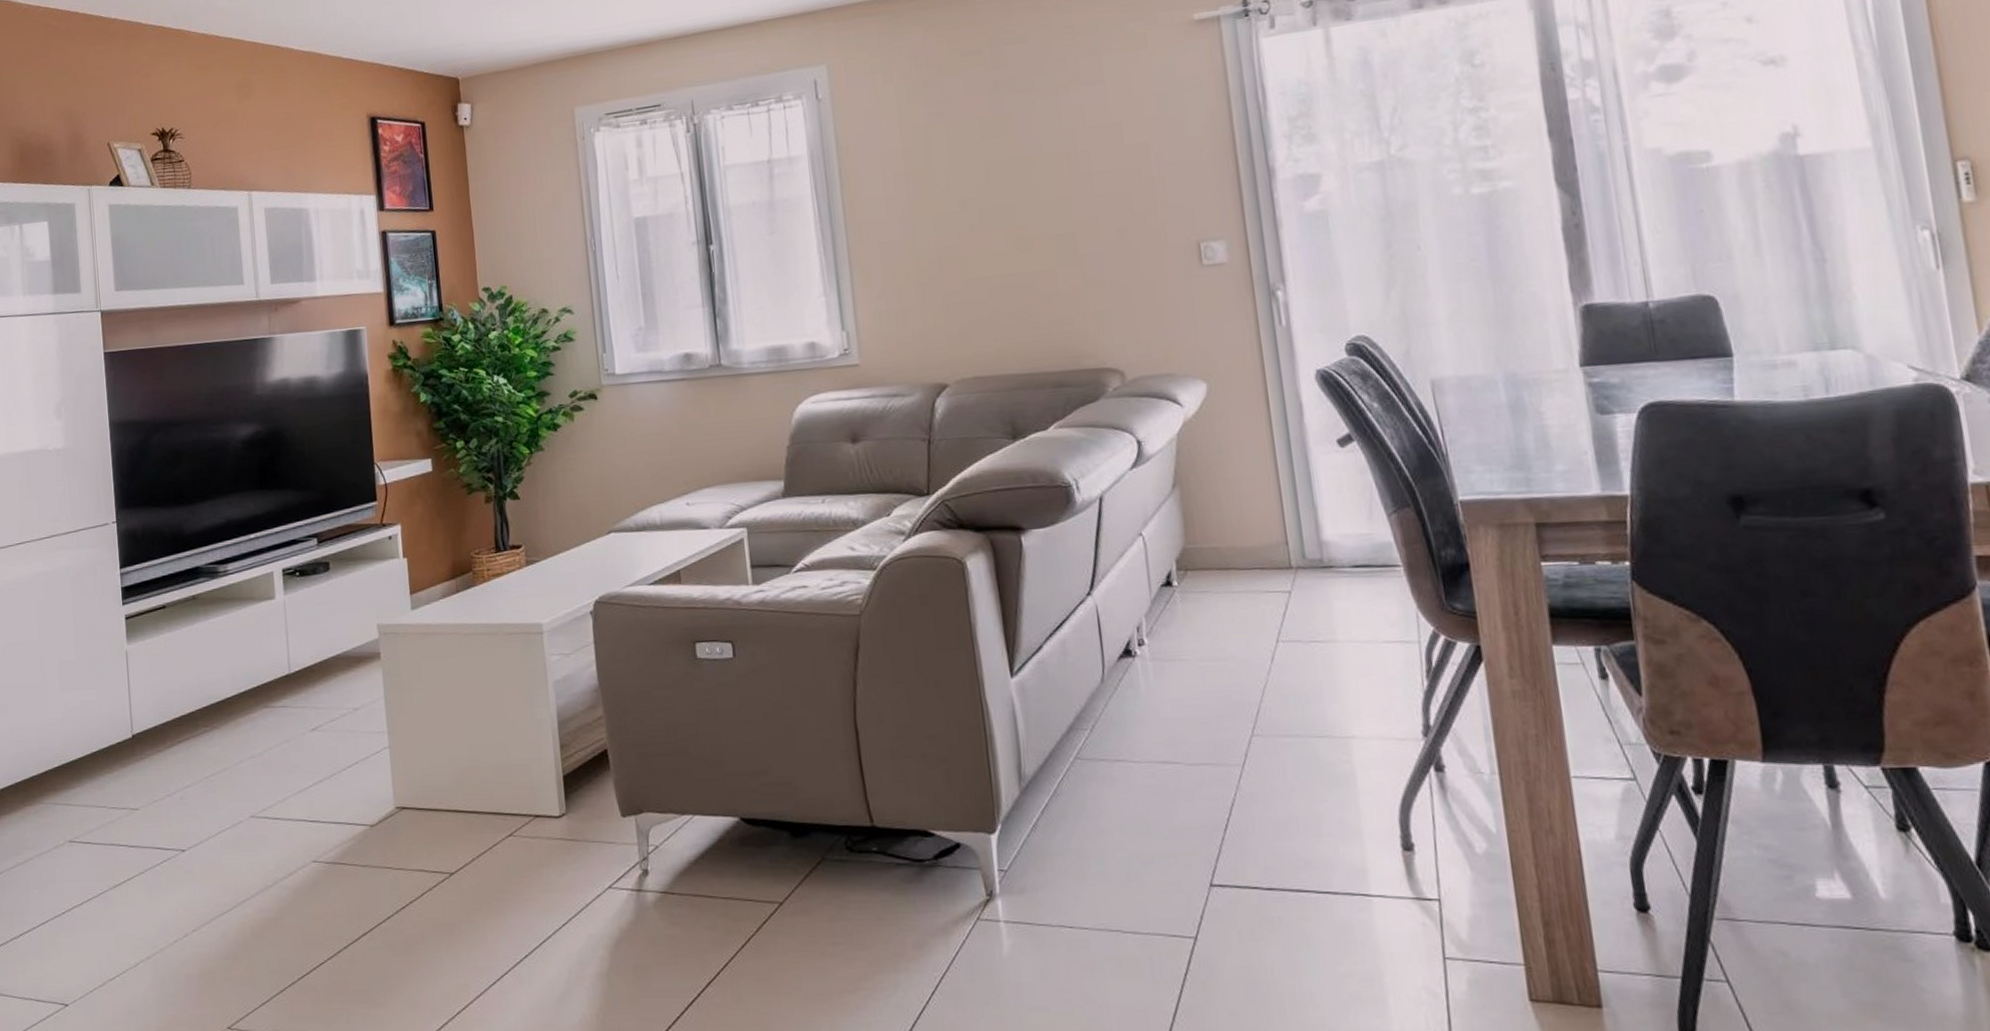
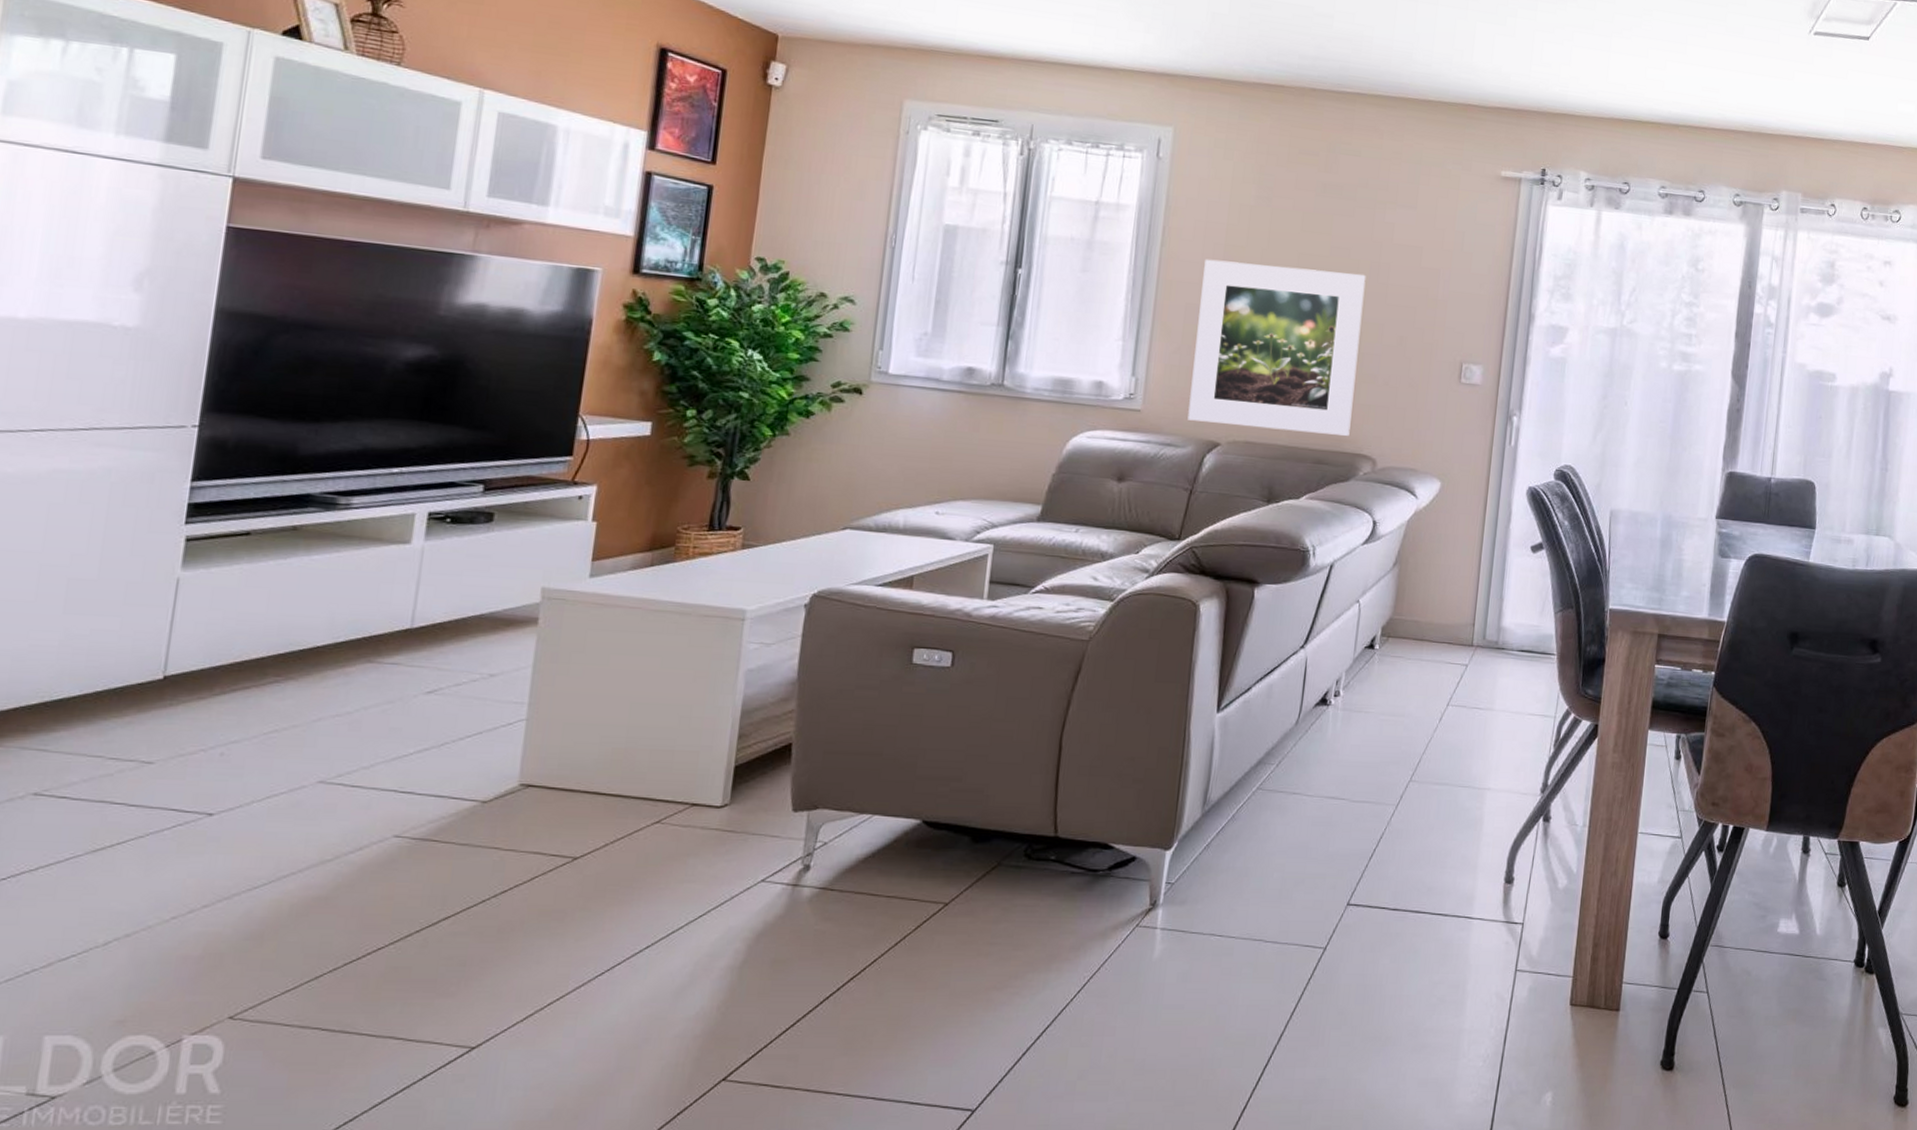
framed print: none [889,168,1087,366] -> present [1187,259,1366,437]

